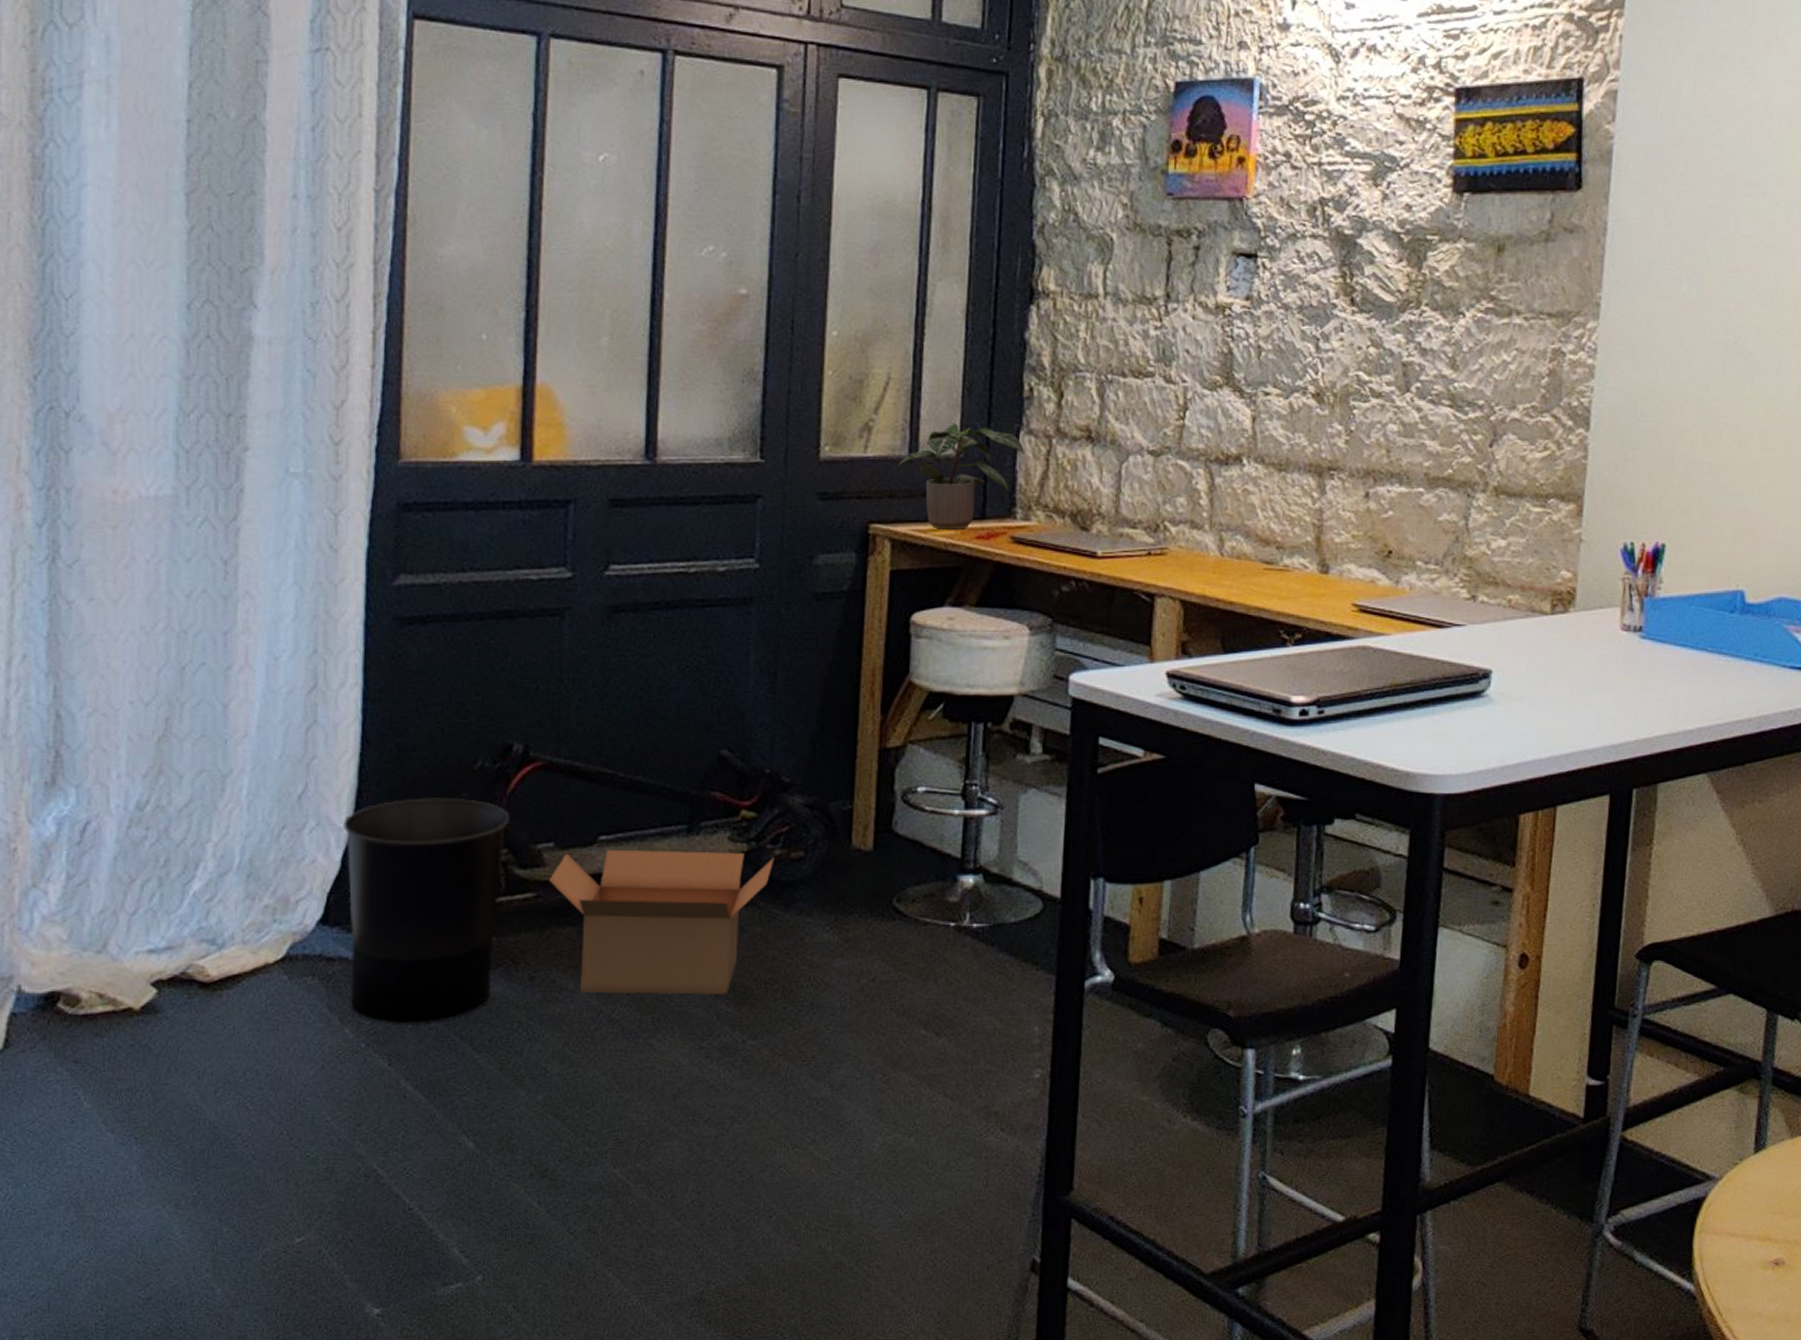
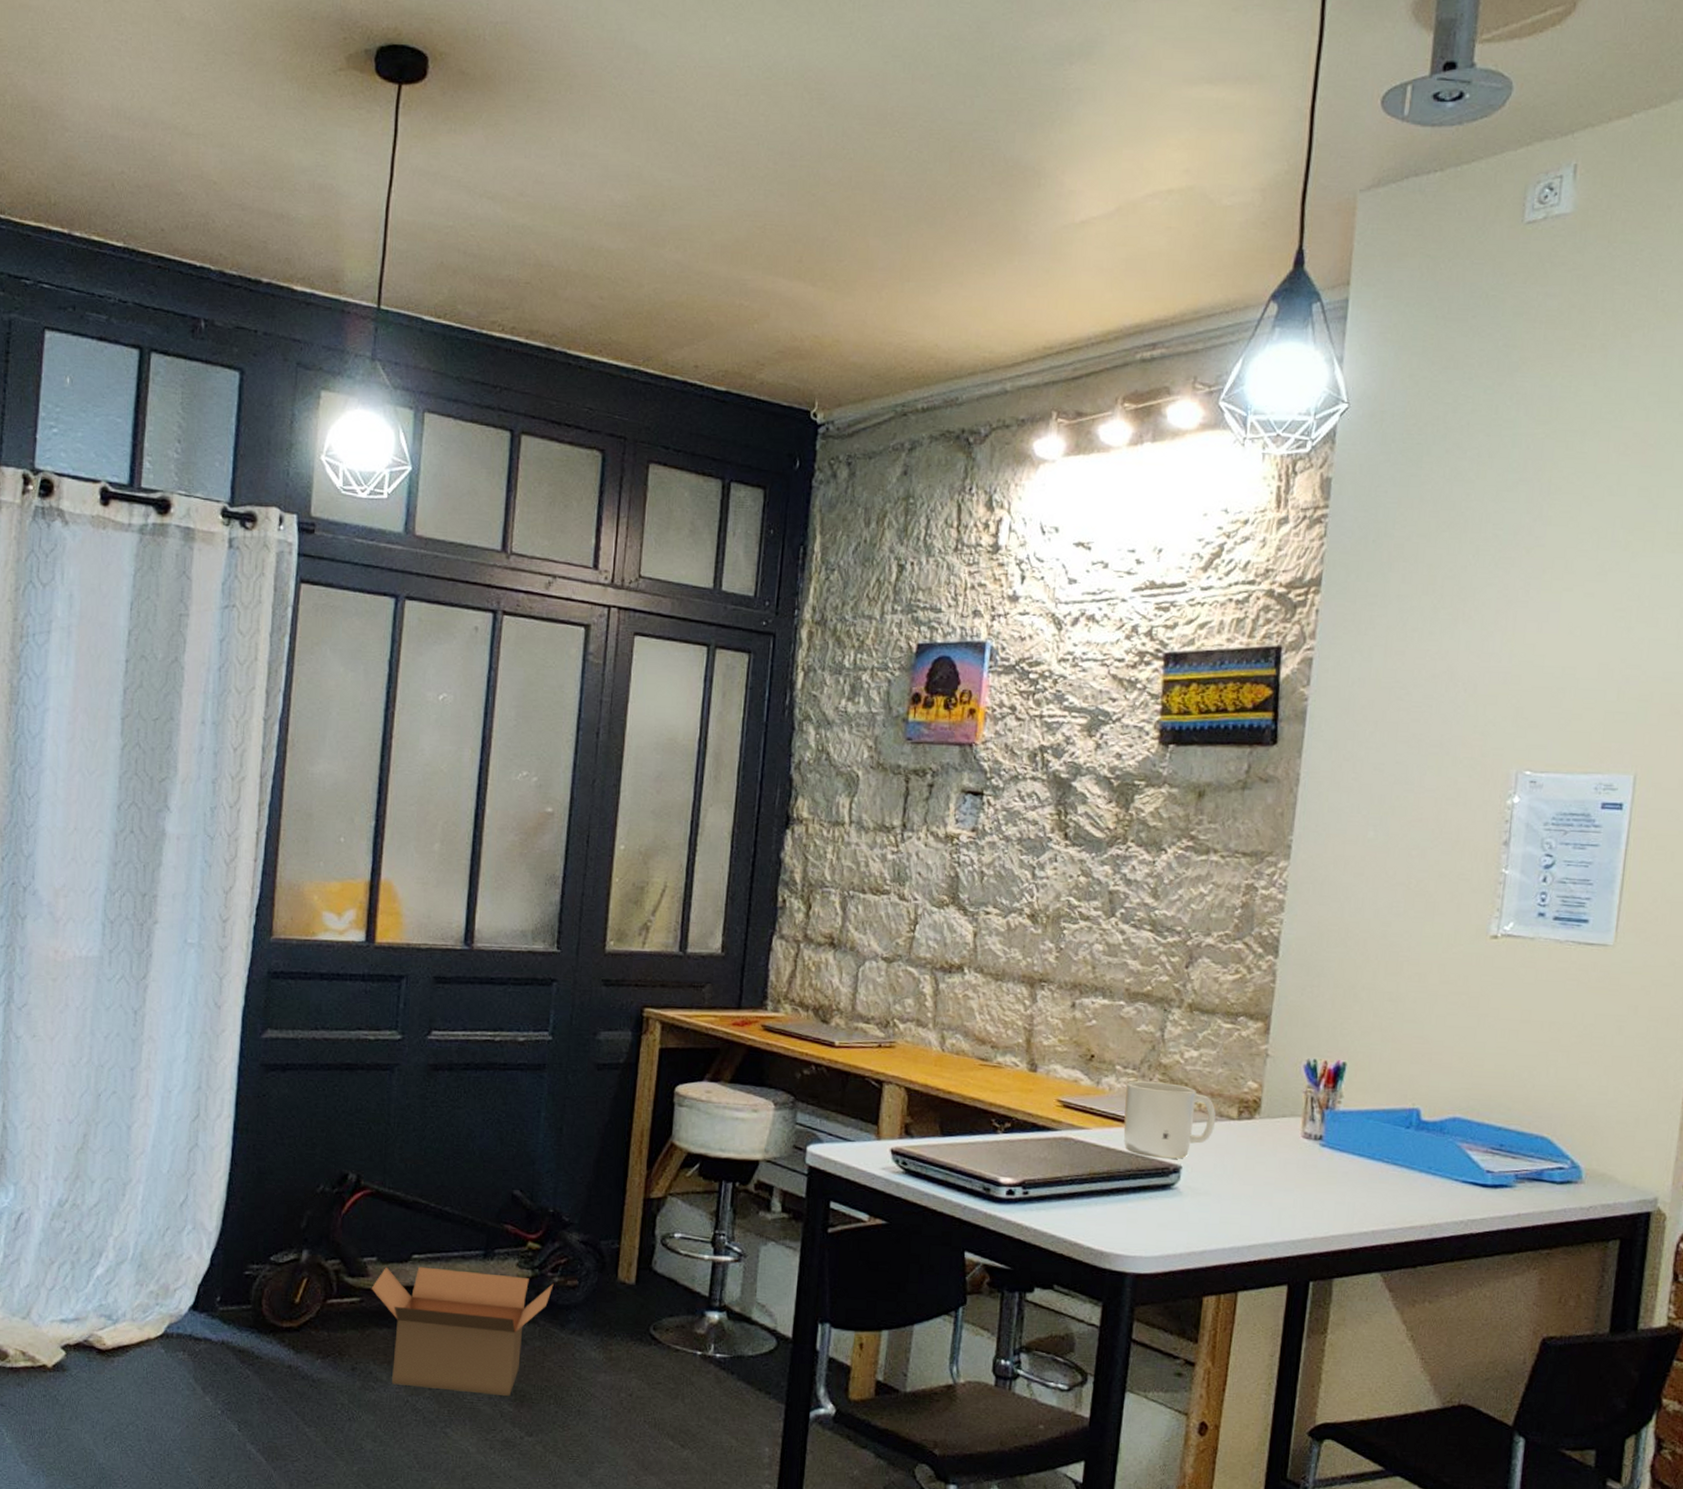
waste bin: present [343,797,510,1024] -> none [212,1213,343,1398]
potted plant: present [896,423,1024,530] -> none [668,926,776,1017]
mug: none [1427,576,1528,662] -> present [1123,1080,1216,1159]

